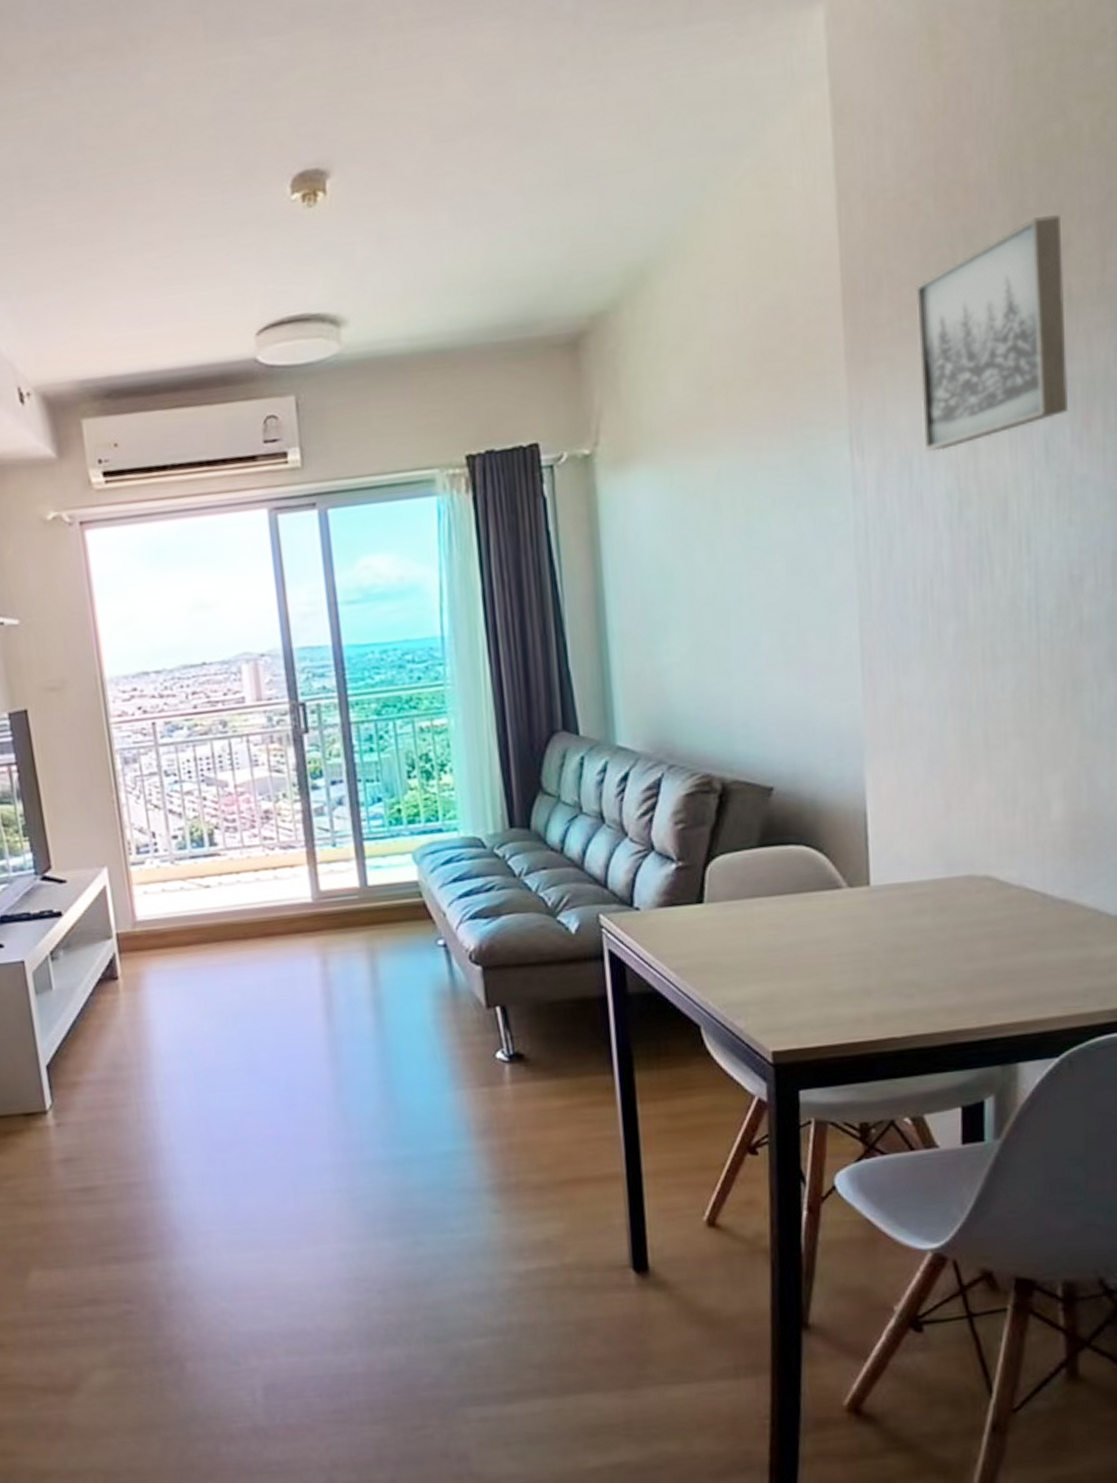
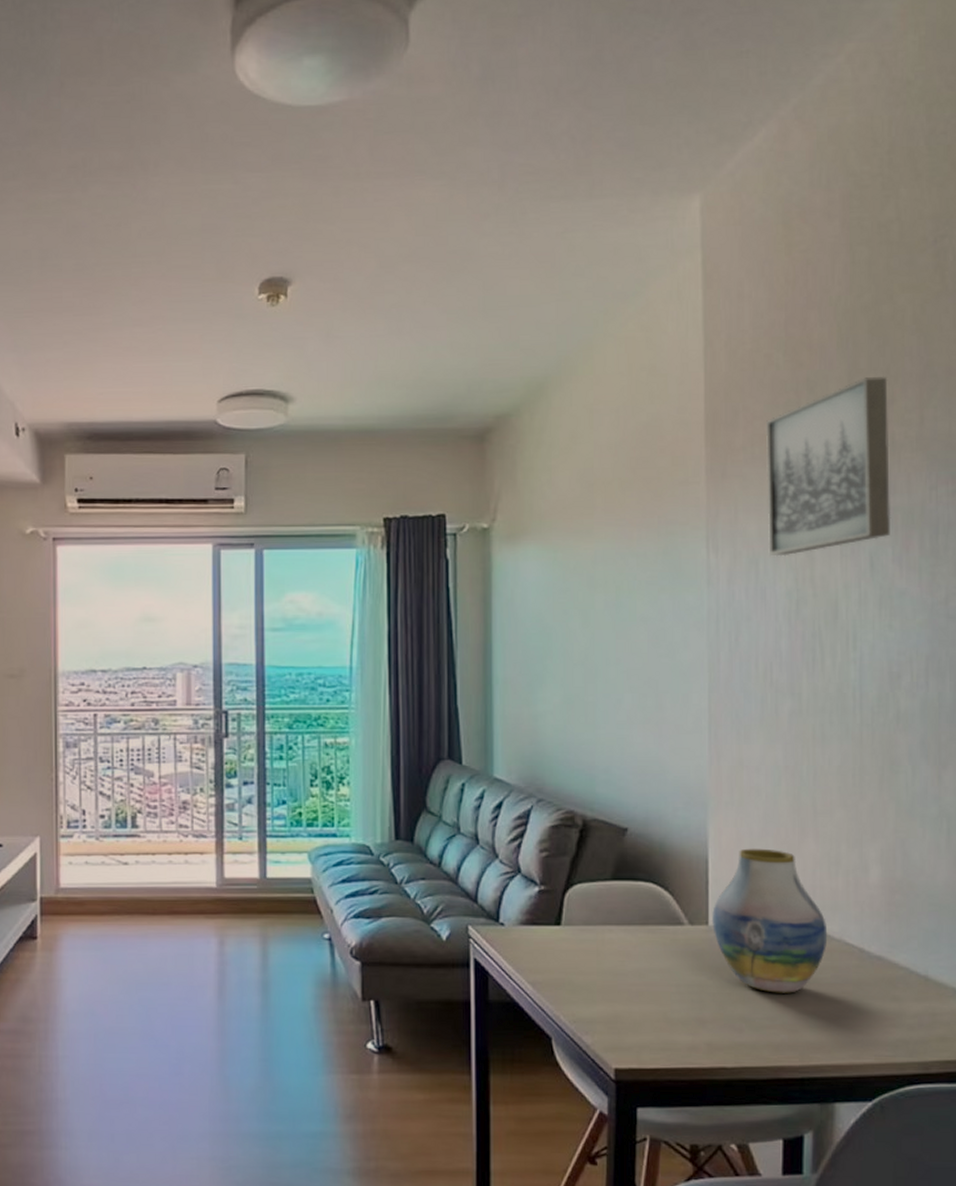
vase: none [873,793,1006,952] -> present [711,848,828,993]

